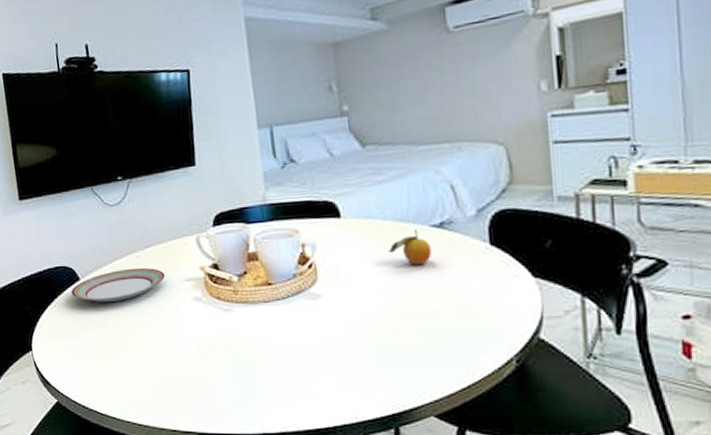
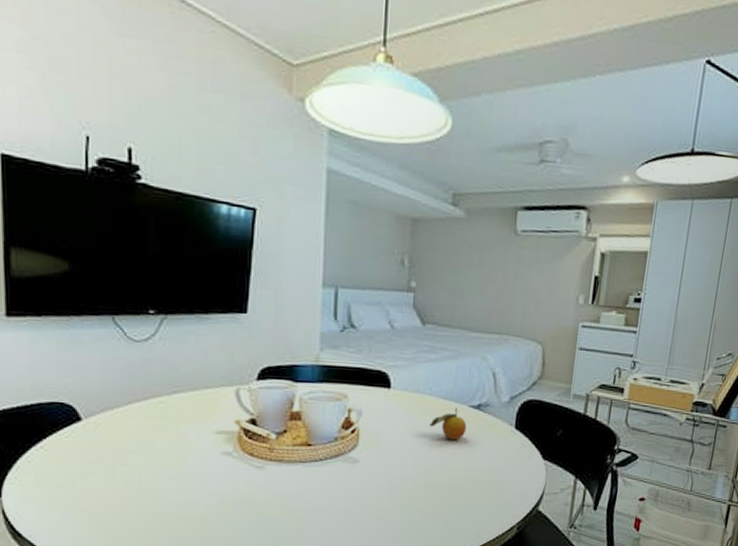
plate: present [71,267,165,302] -> none [67,413,192,449]

